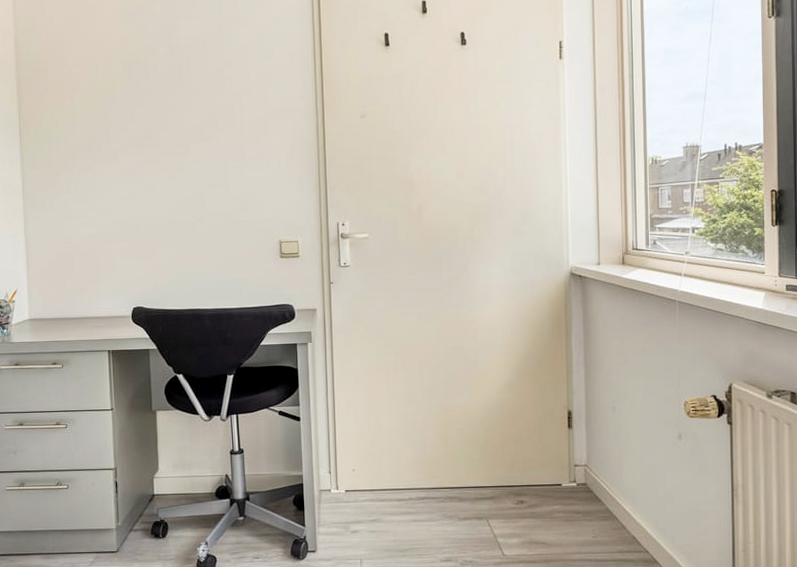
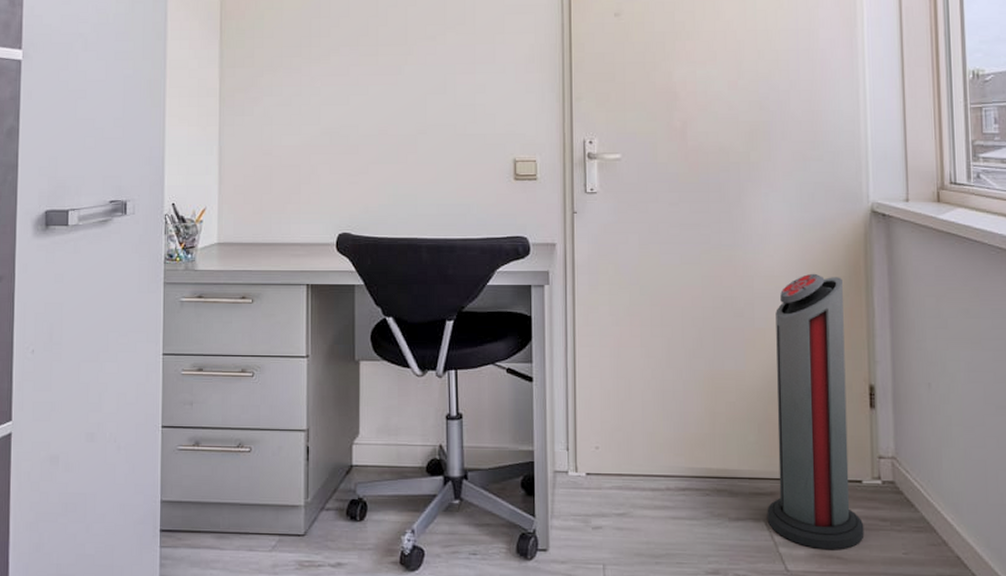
air purifier: none [488,325,563,538] -> present [767,273,865,550]

